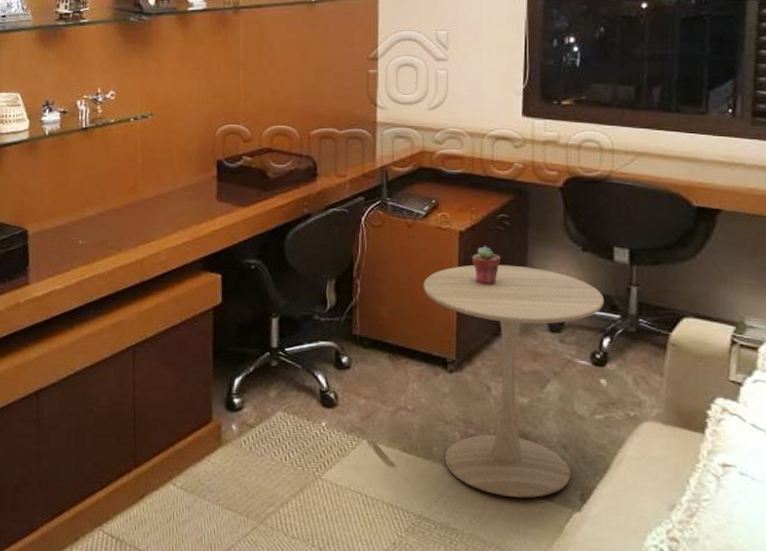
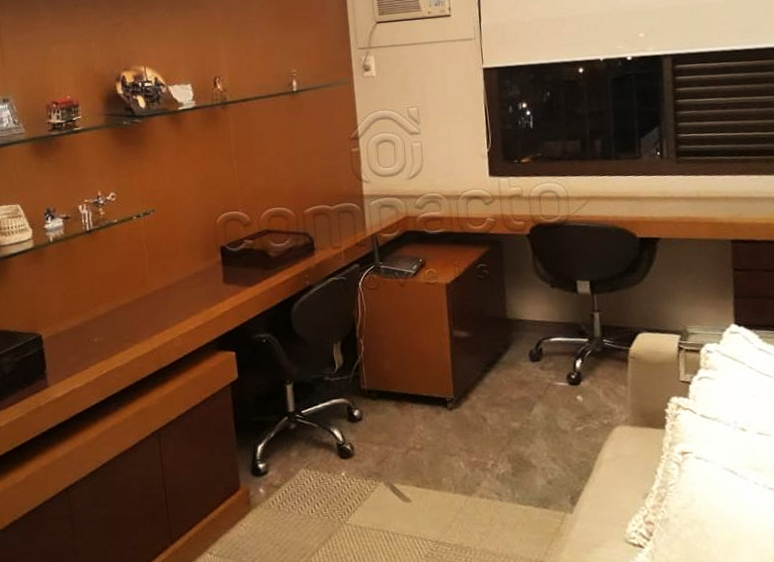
side table: present [423,264,605,498] -> none [419,307,574,512]
potted succulent: present [471,246,500,285] -> none [458,294,484,328]

